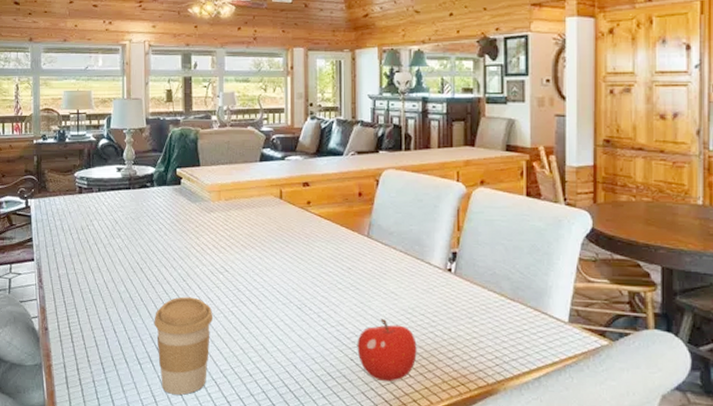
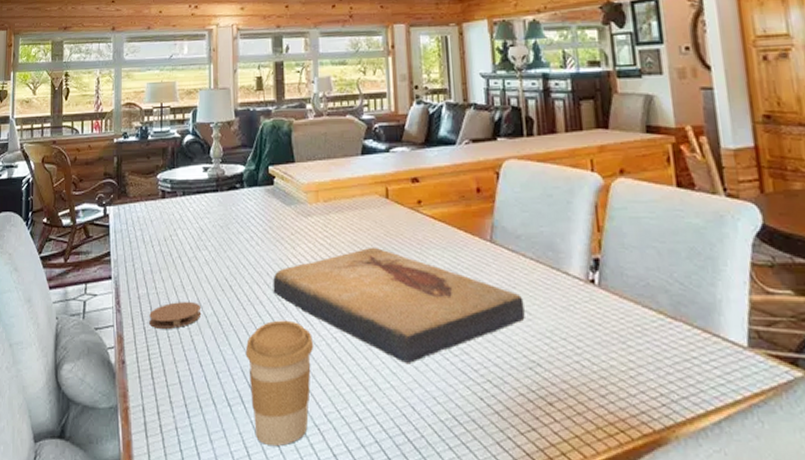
coaster: none [69,281,116,303] -> present [149,302,202,329]
fish fossil: none [179,239,392,332] -> present [273,247,525,363]
fruit: present [357,319,417,382] -> none [486,345,562,429]

